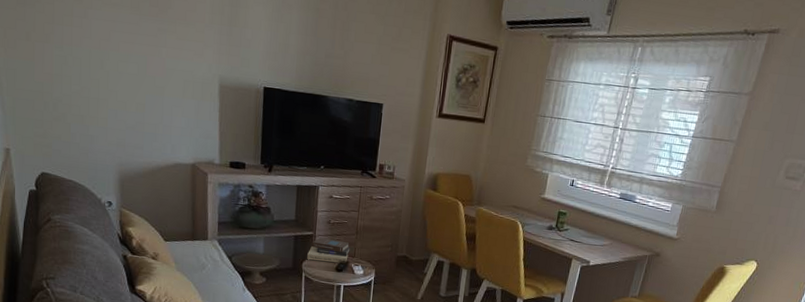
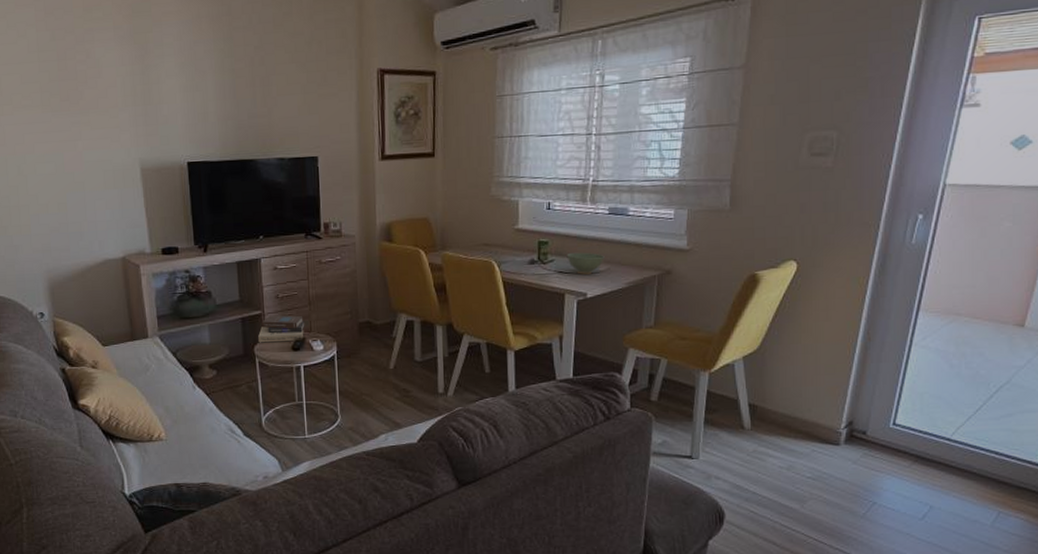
bowl: none [579,225,610,246] -> present [566,252,605,274]

